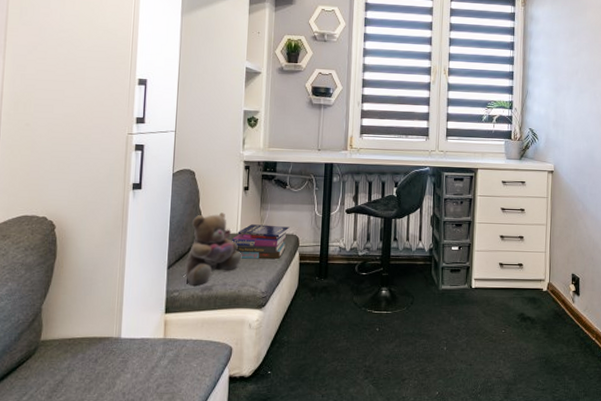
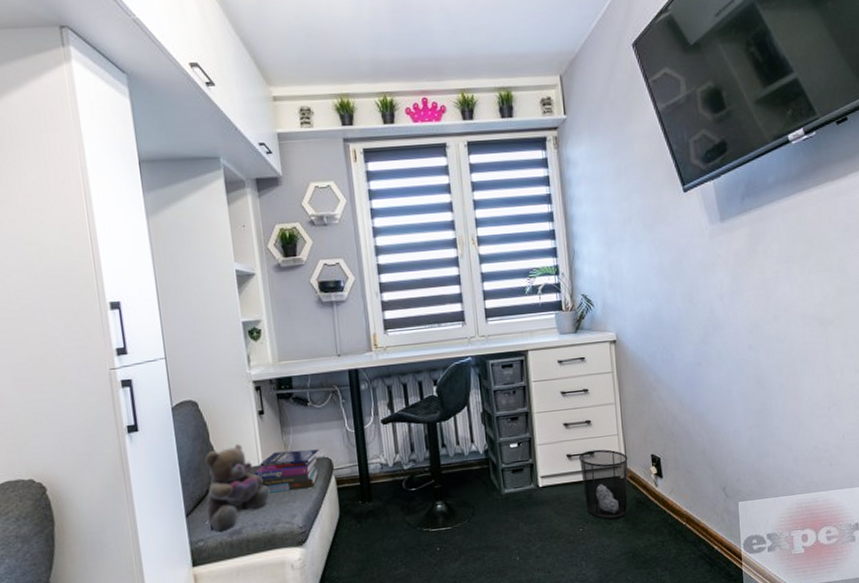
waste bin: none [509,262,552,327] -> present [578,449,628,520]

